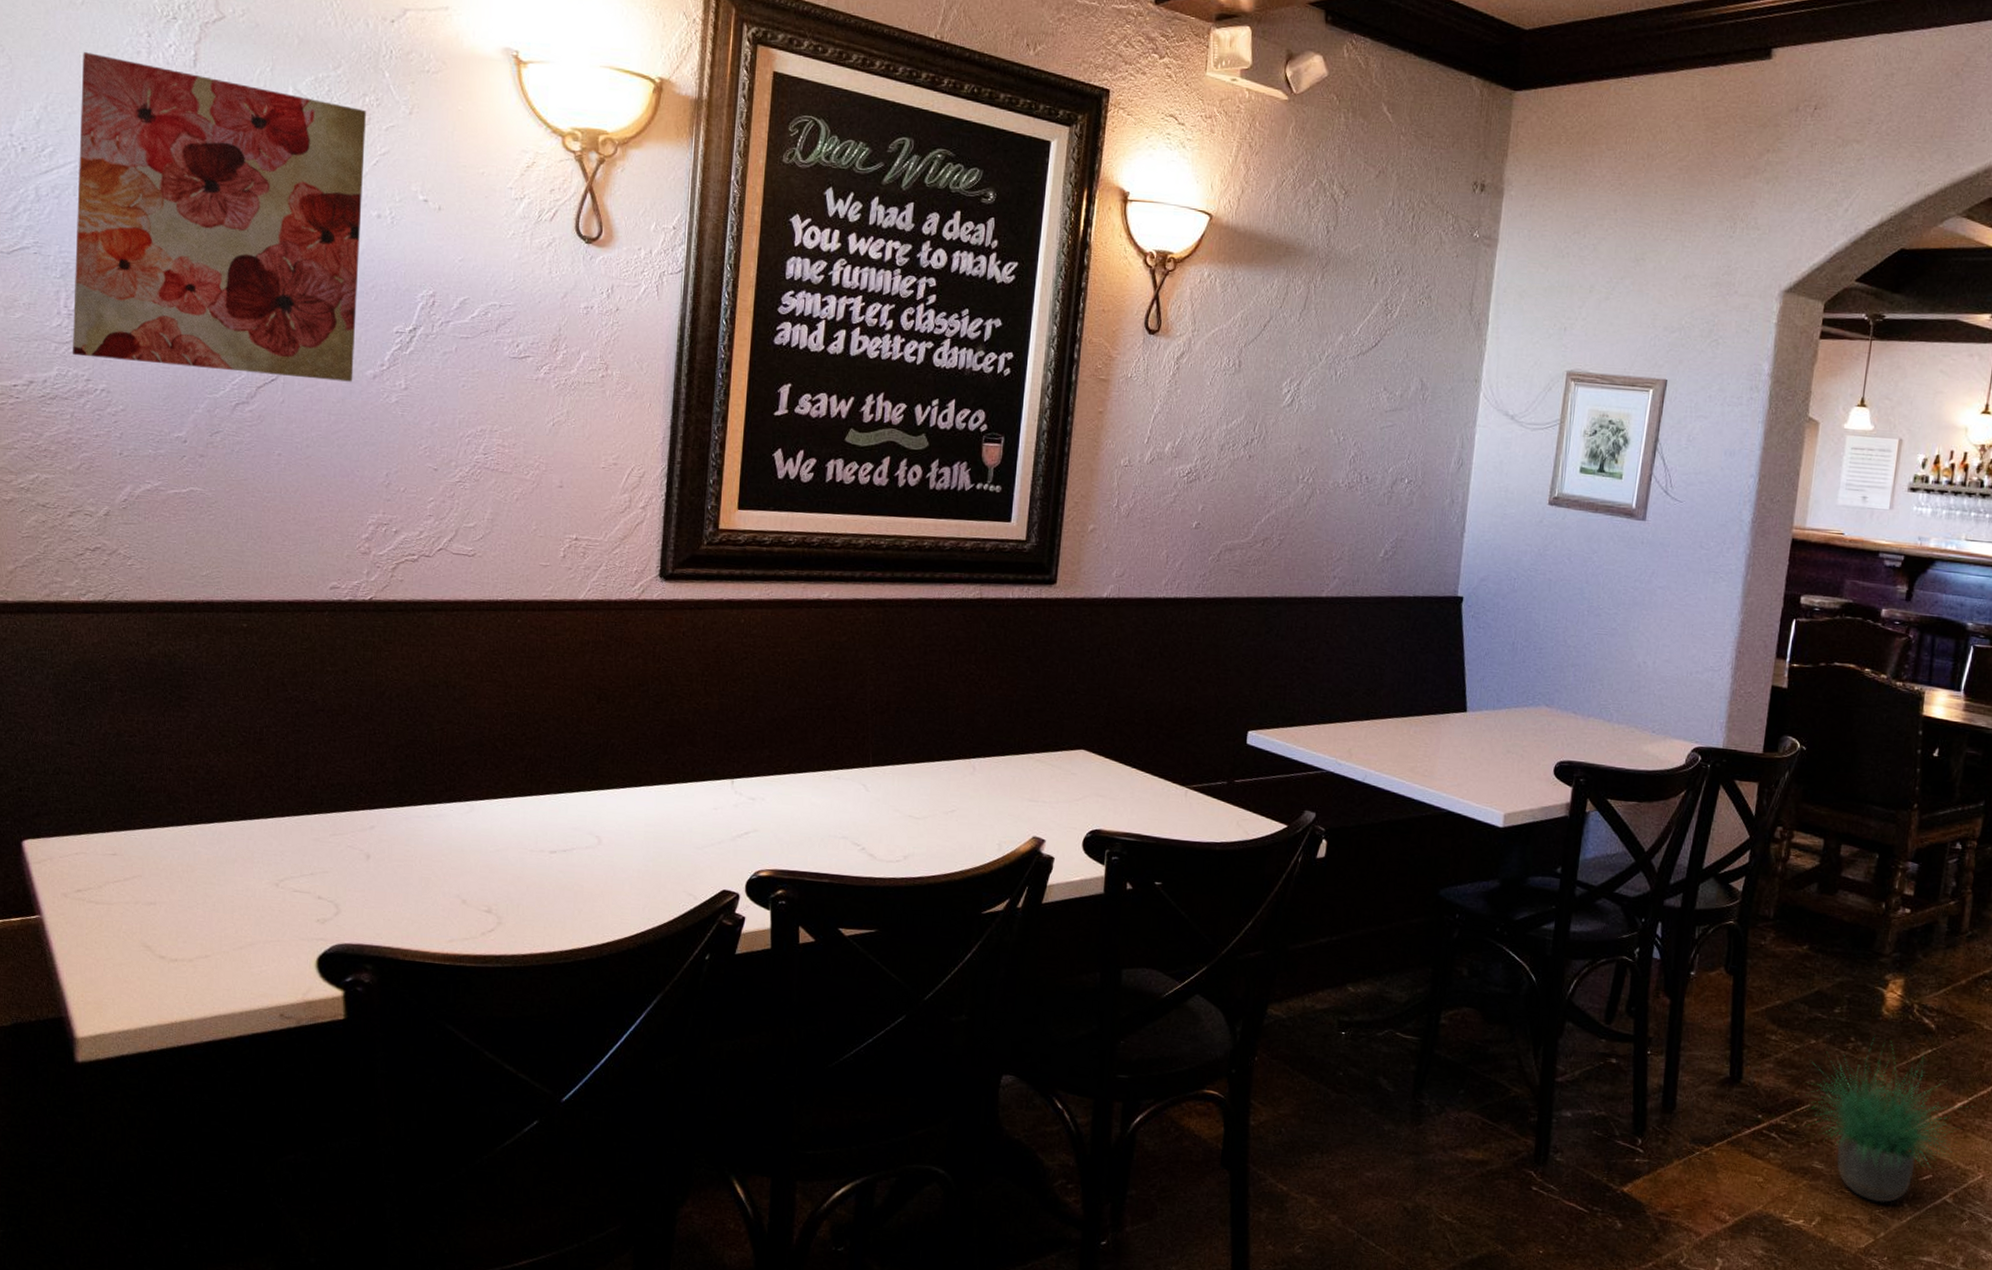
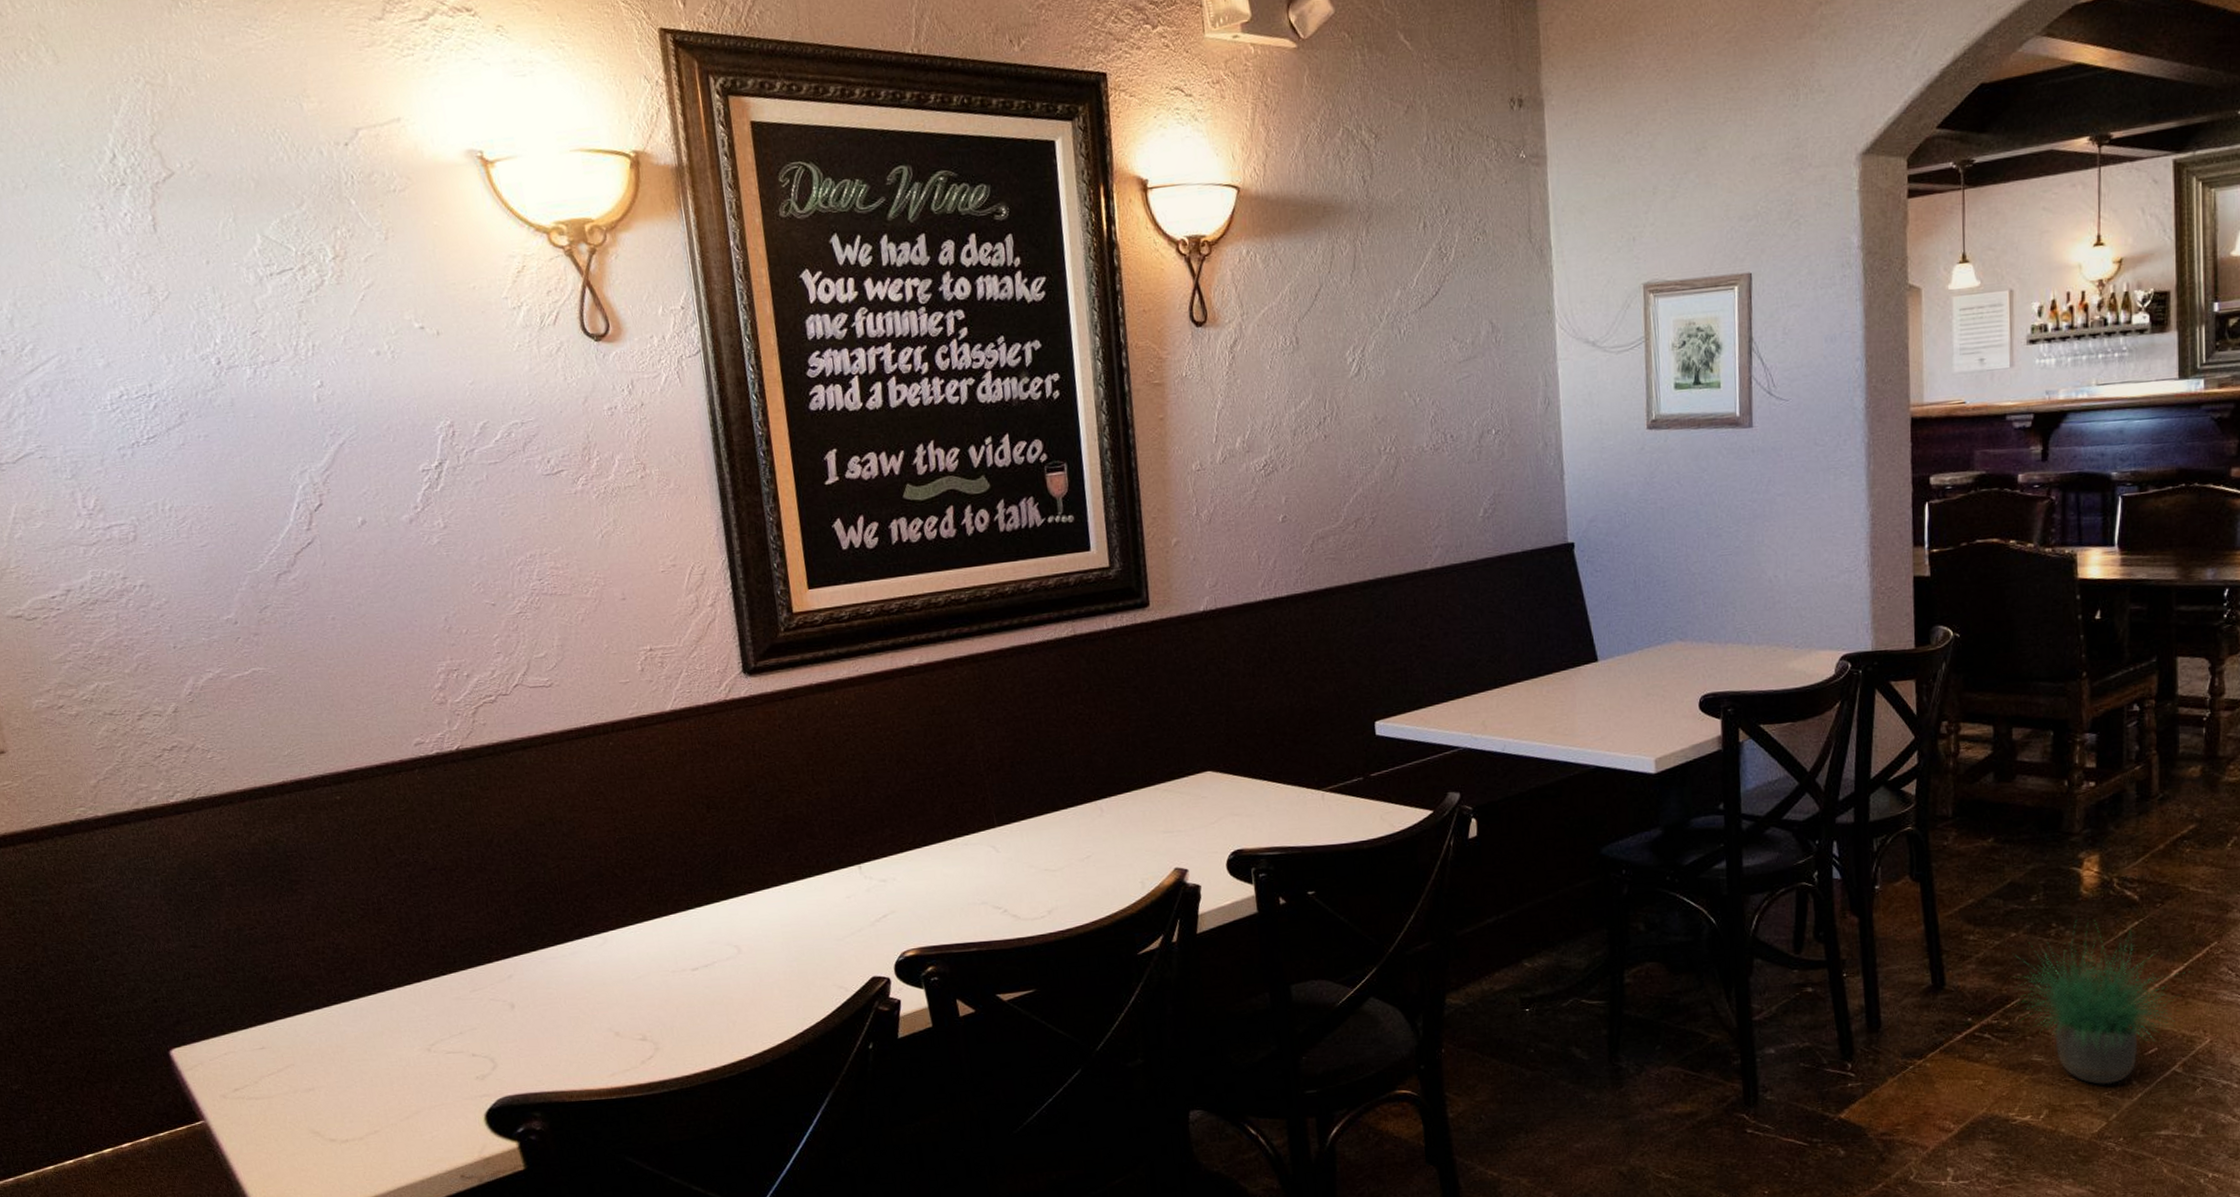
wall art: present [73,52,366,382] -> none [39,237,390,555]

